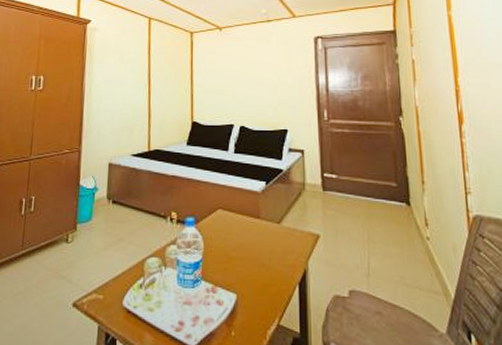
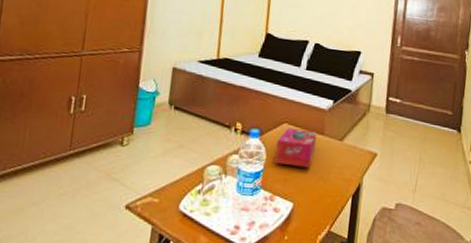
tissue box: none [213,214,253,255] -> present [275,128,318,168]

